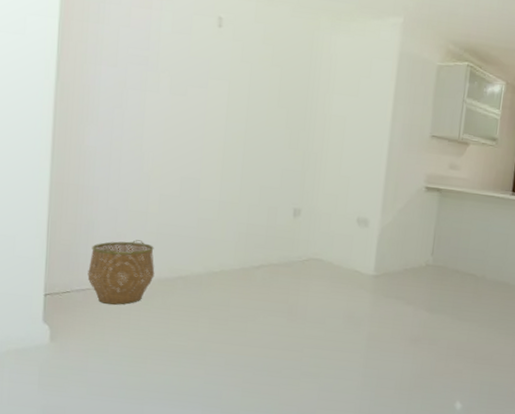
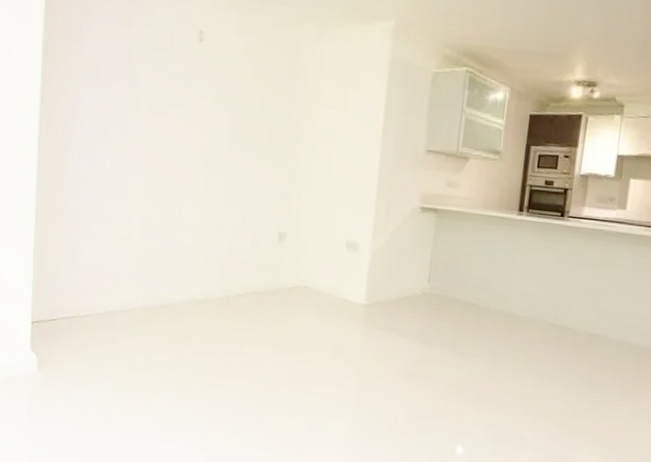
basket: present [87,240,155,305] -> none [72,266,138,334]

